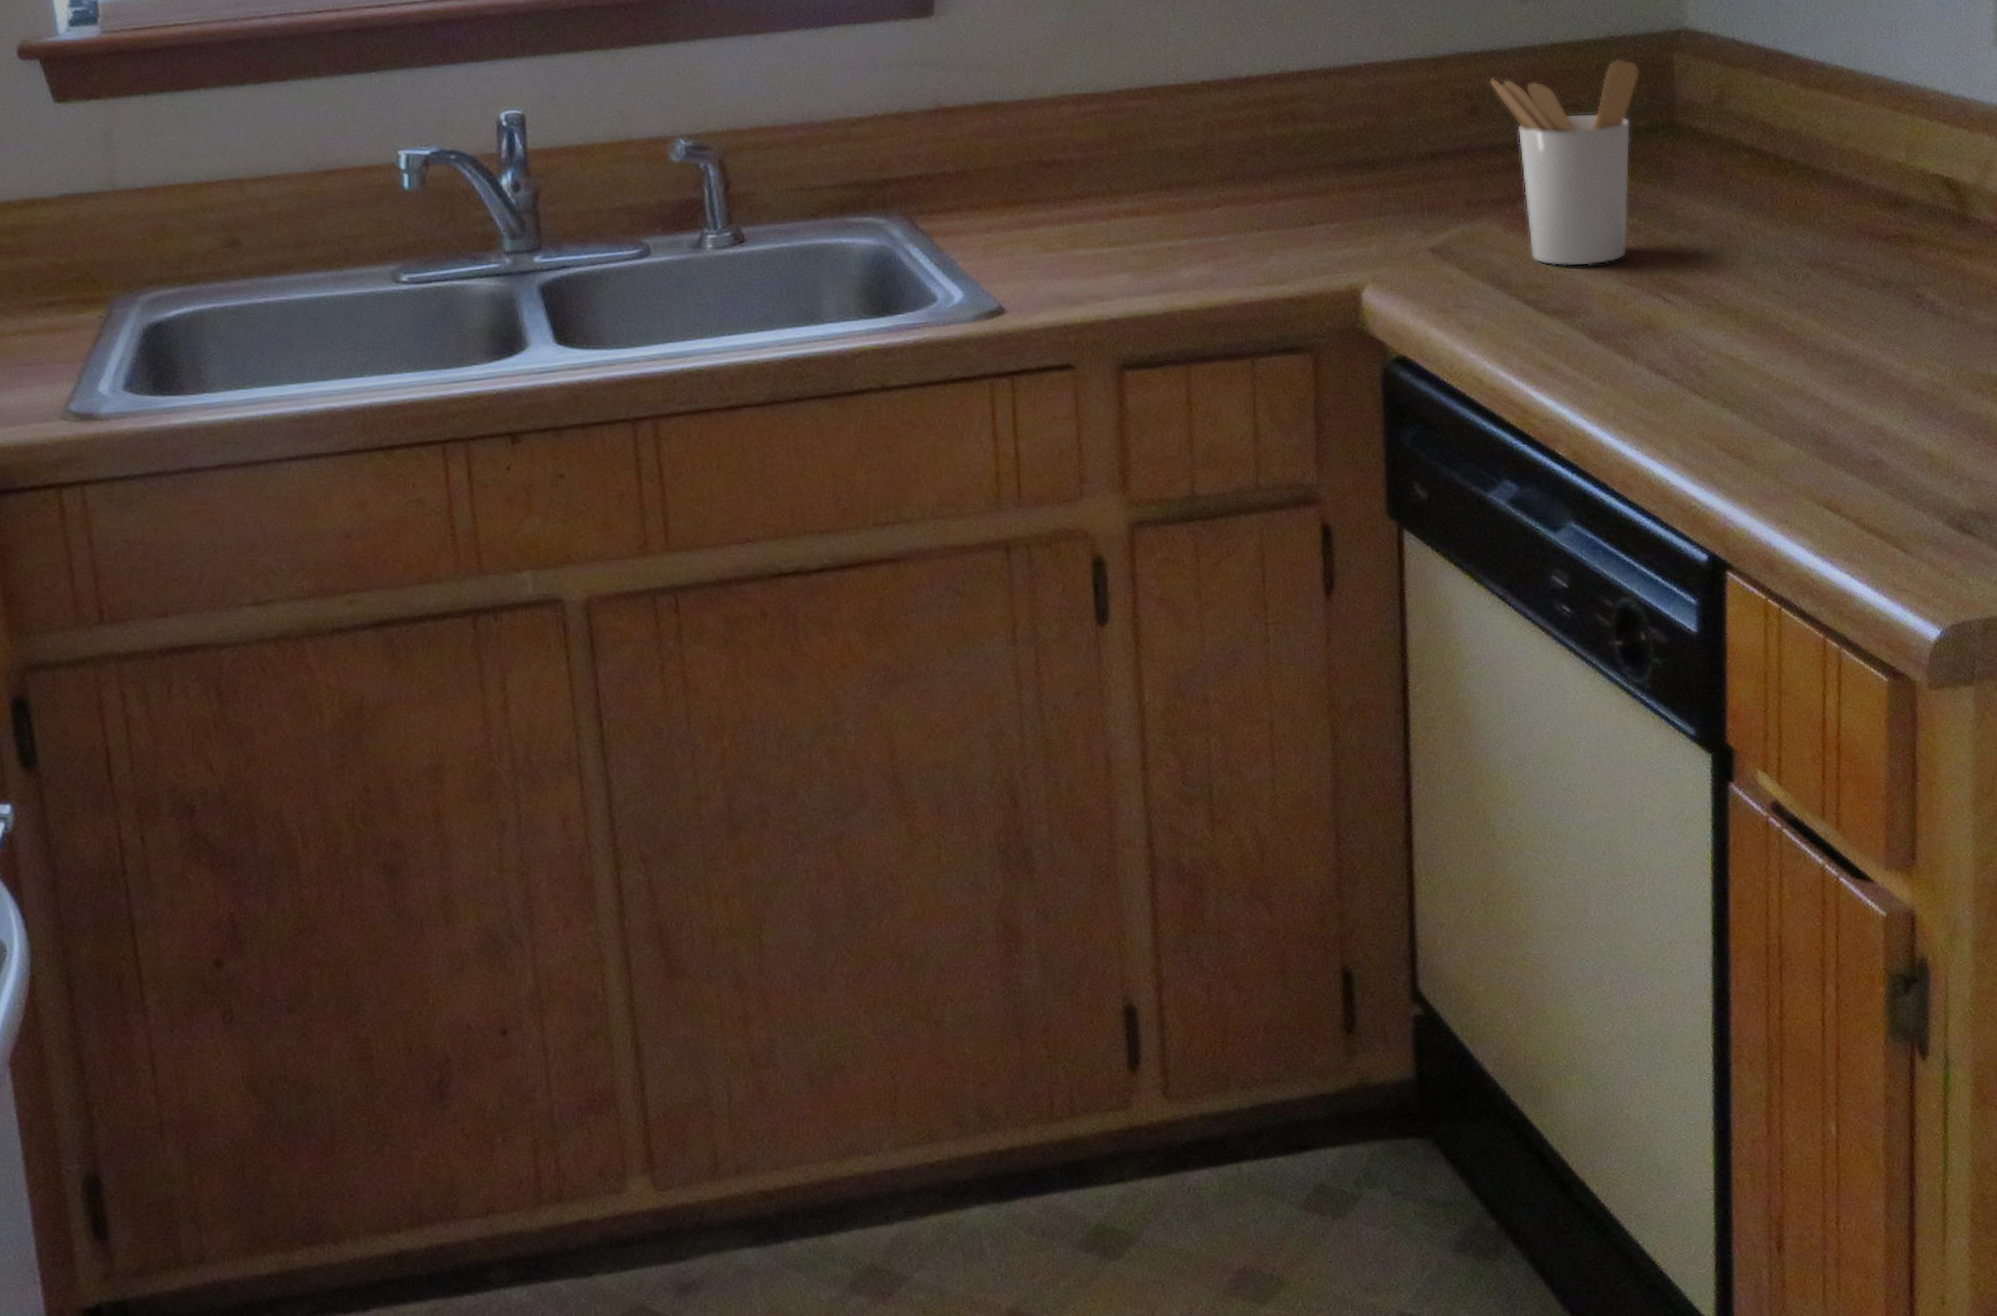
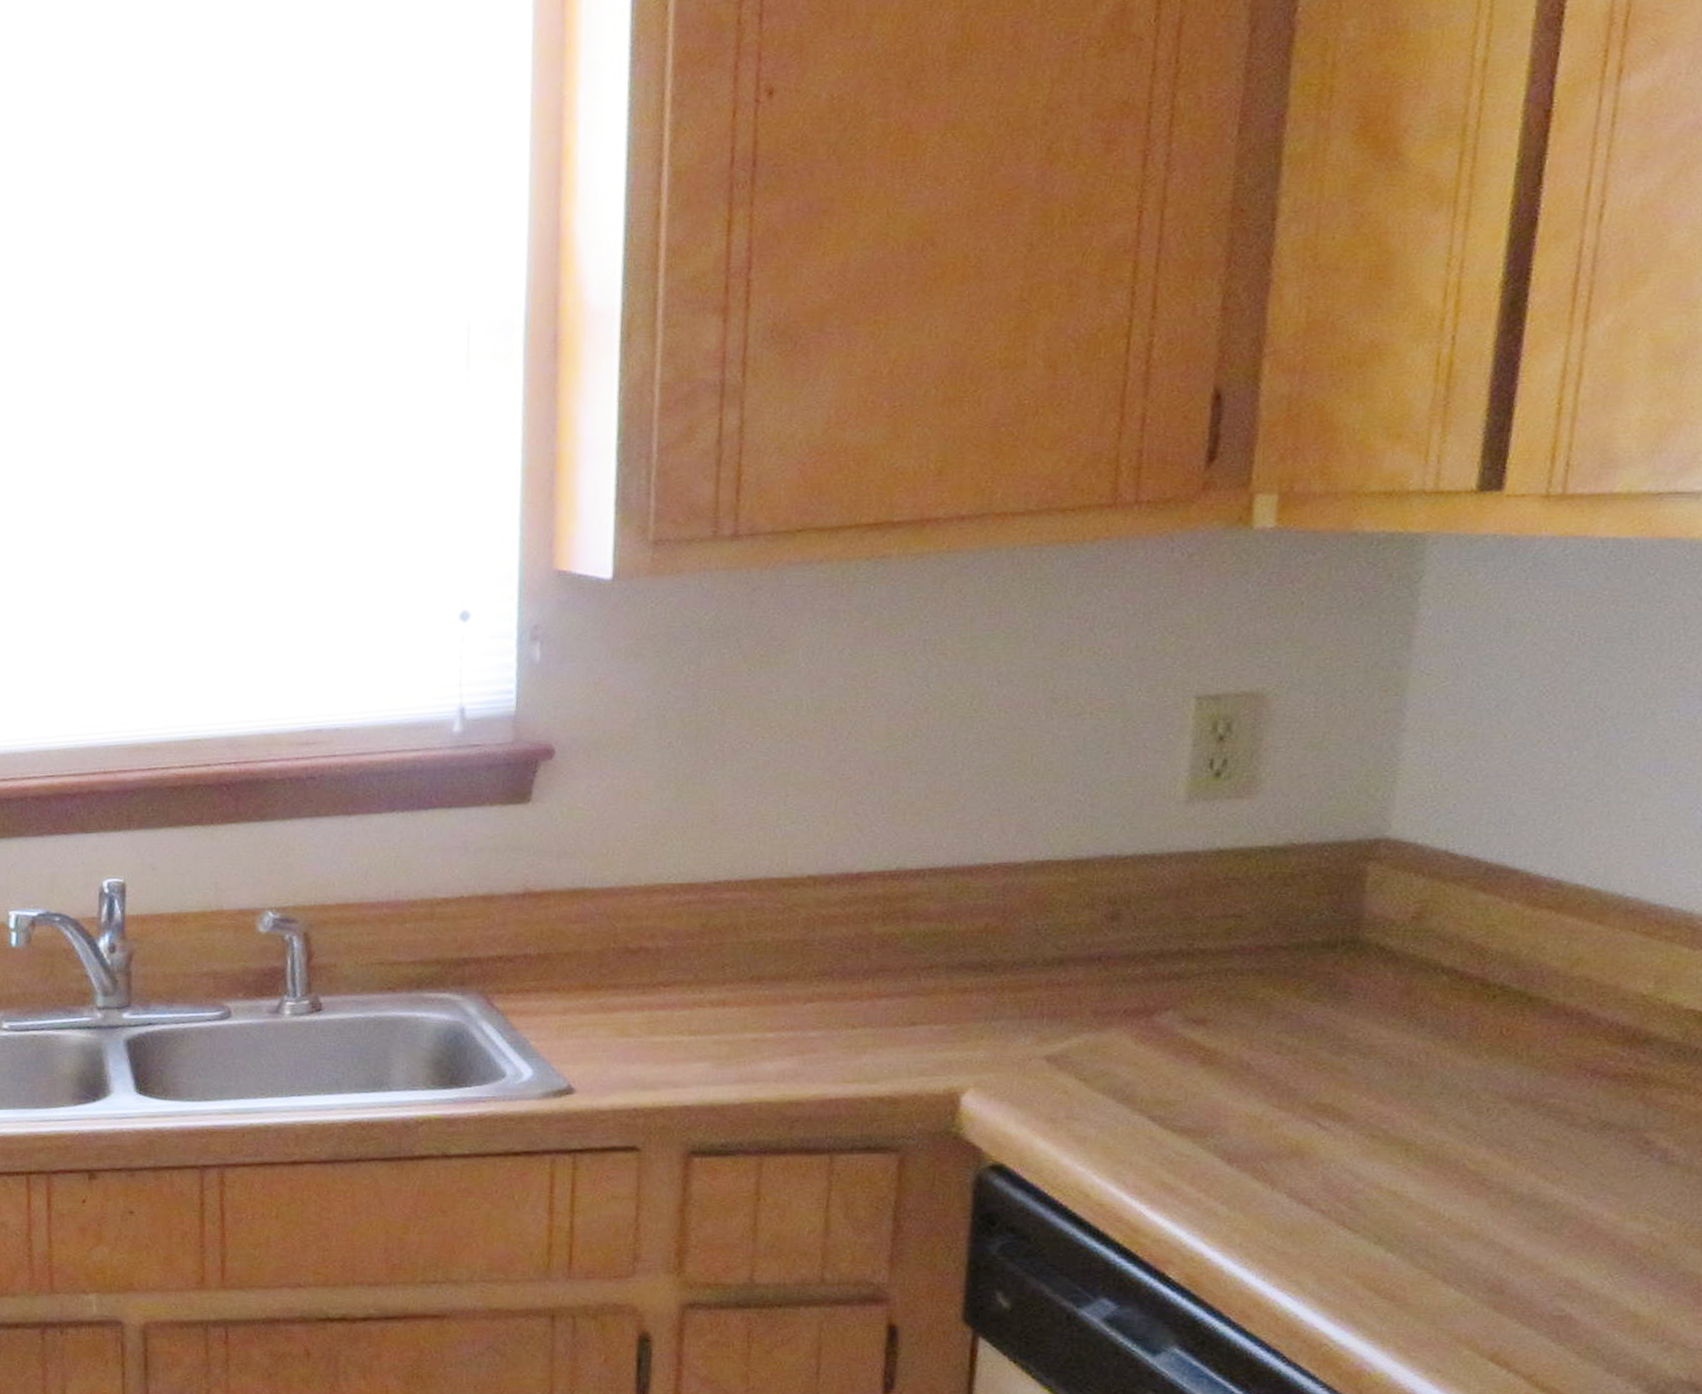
utensil holder: present [1489,58,1640,267] -> none [1137,868,1324,1085]

